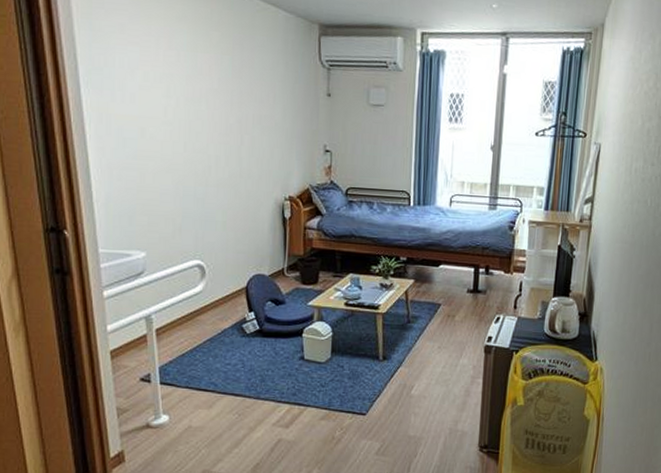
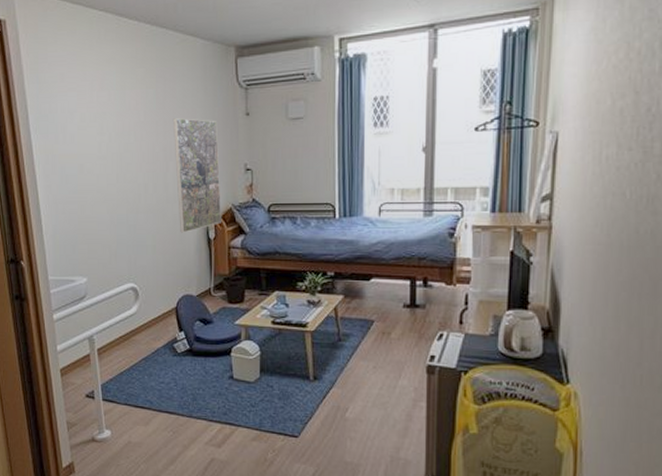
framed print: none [249,90,299,211] -> present [172,118,221,233]

